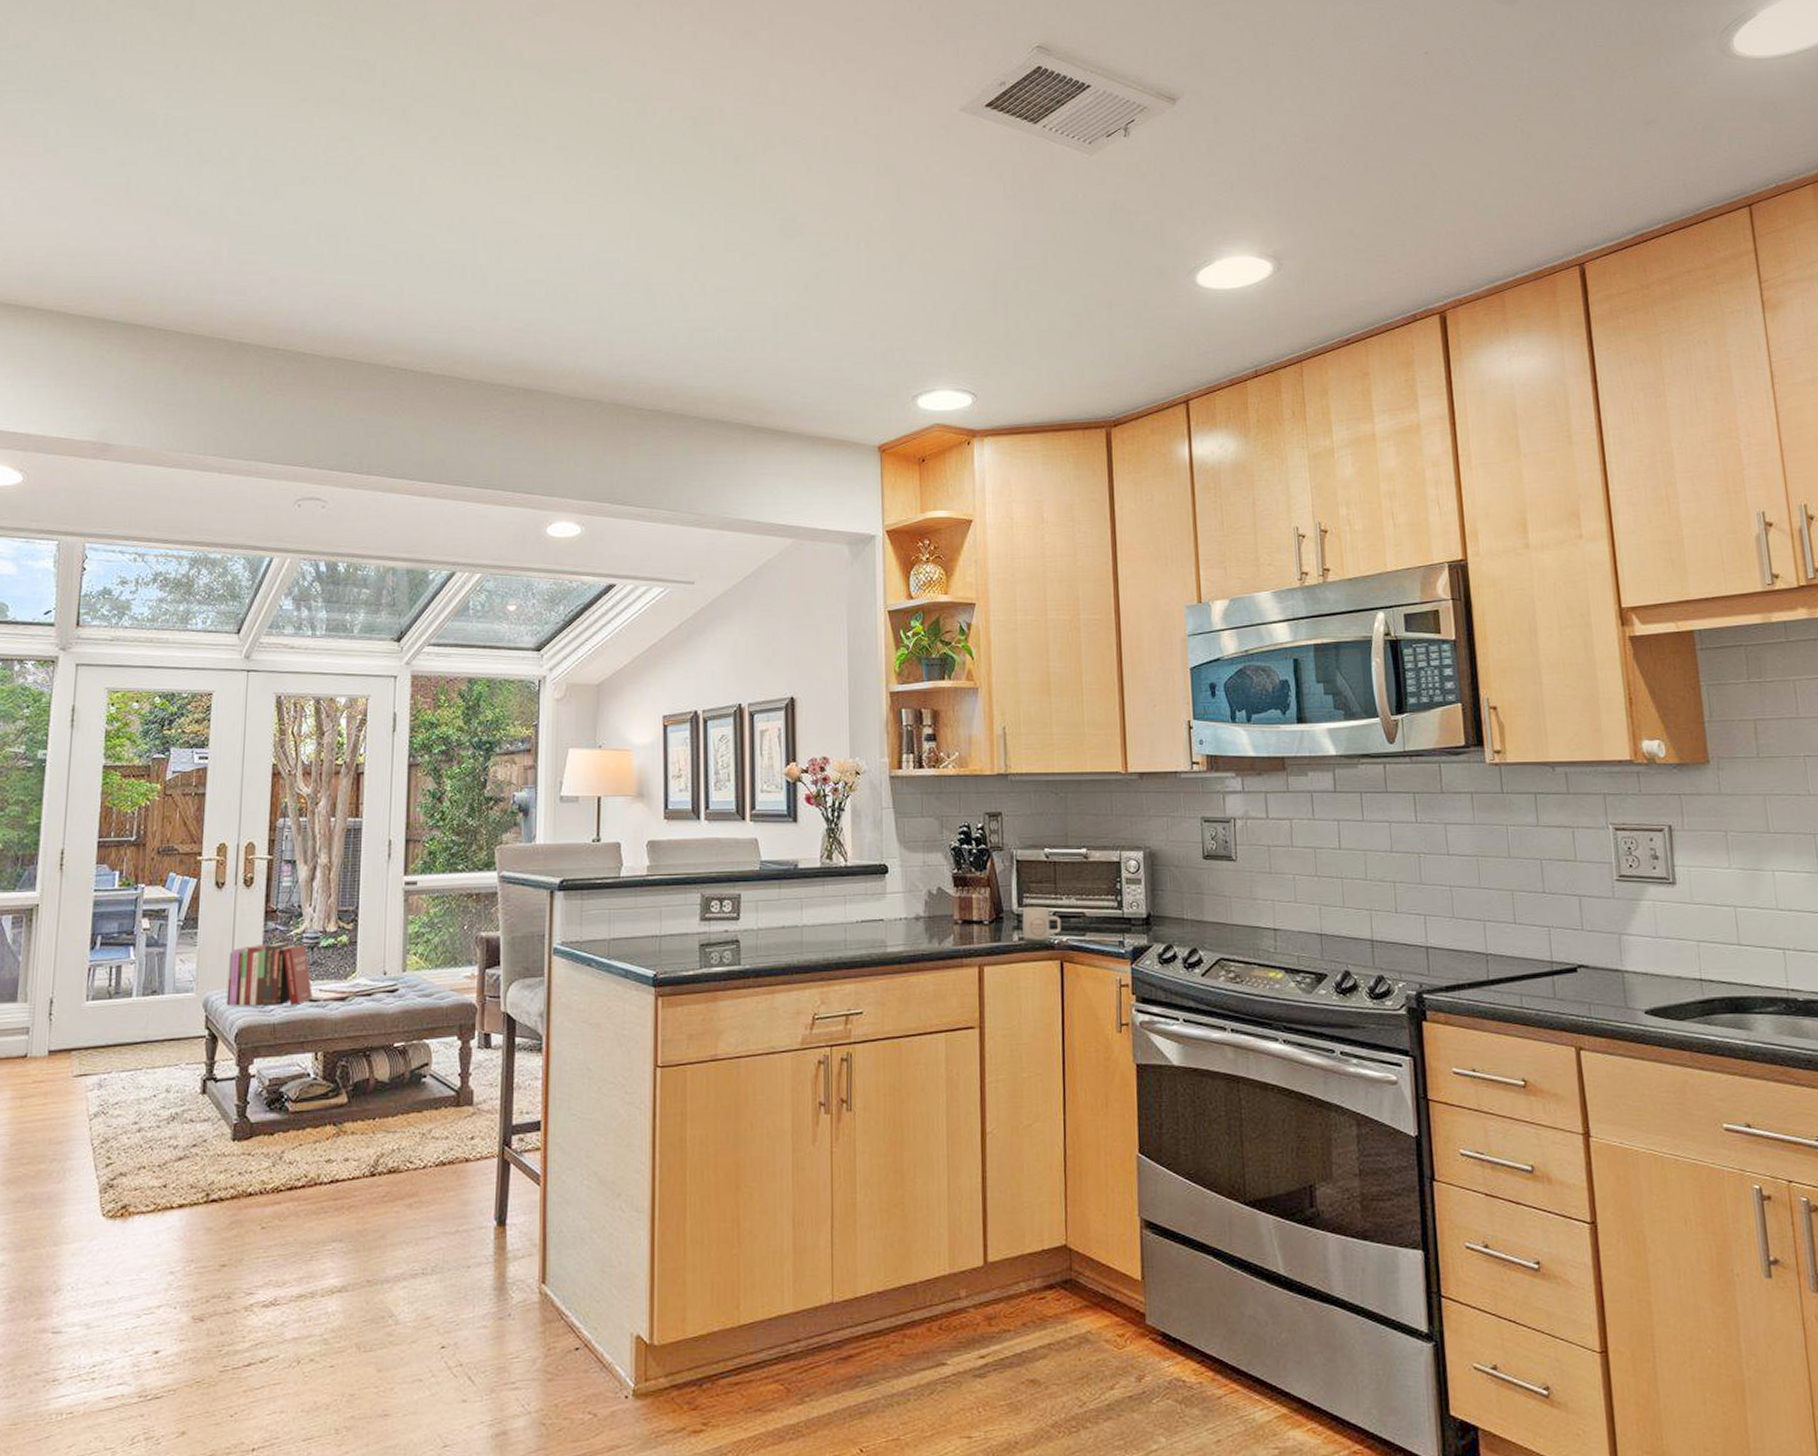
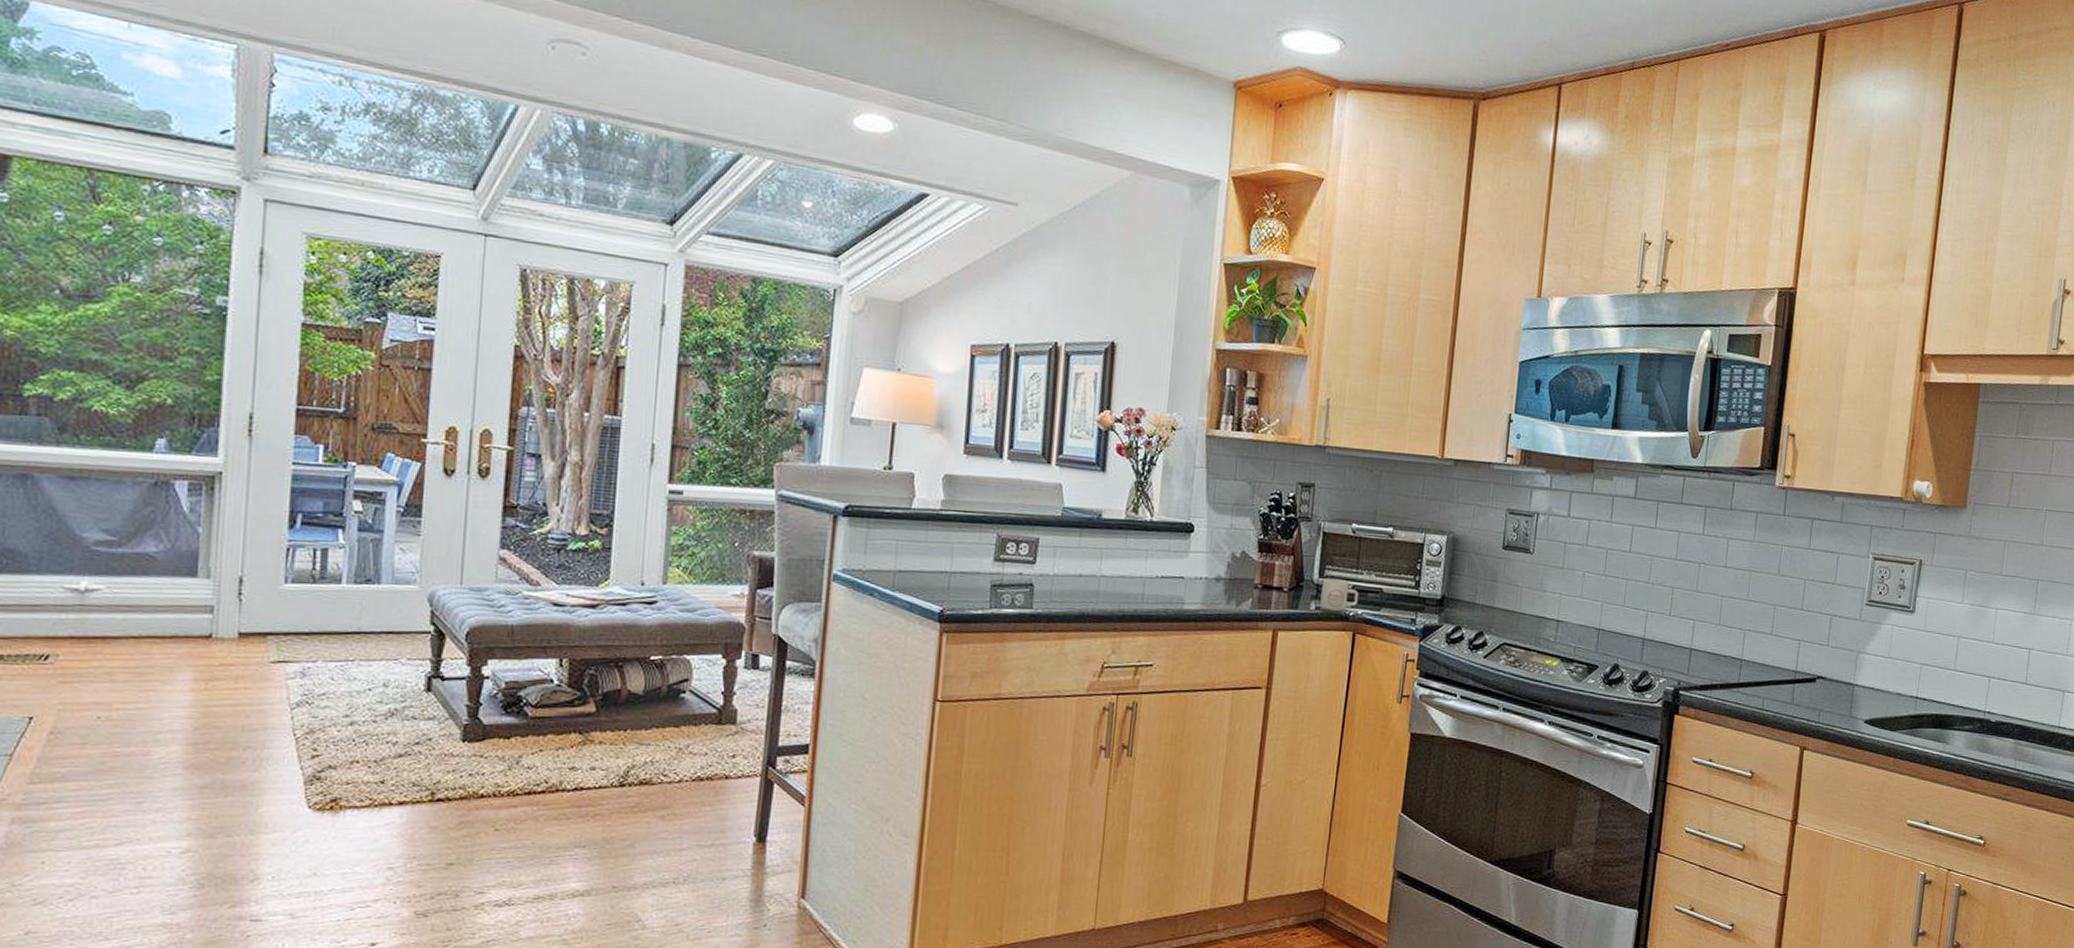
books: present [226,941,313,1006] -> none [456,540,558,608]

